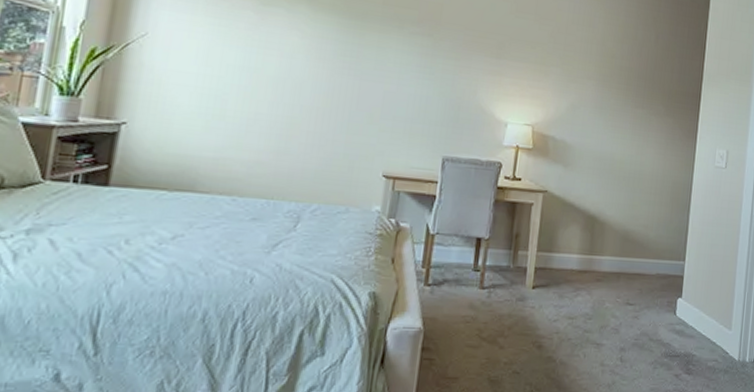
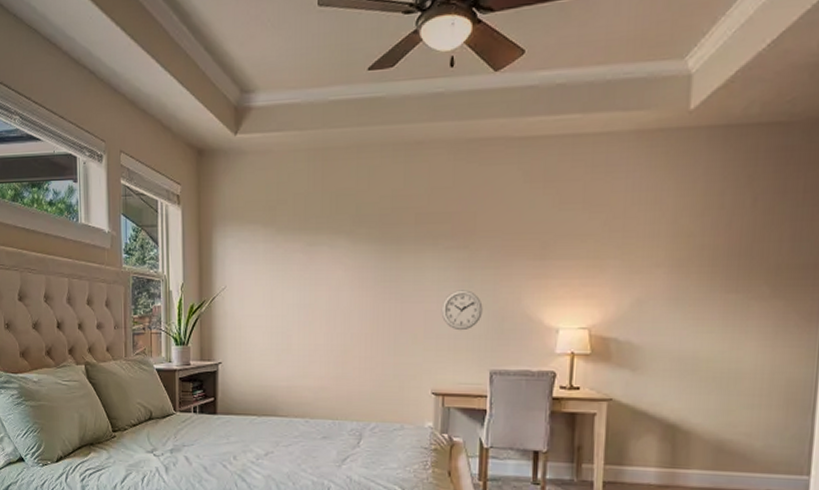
wall clock: none [400,75,441,116] -> present [441,290,483,331]

